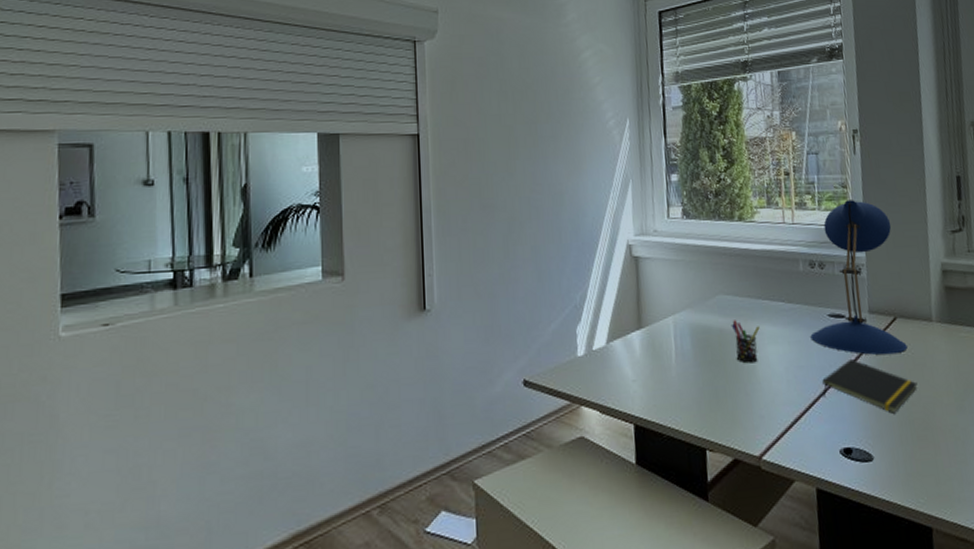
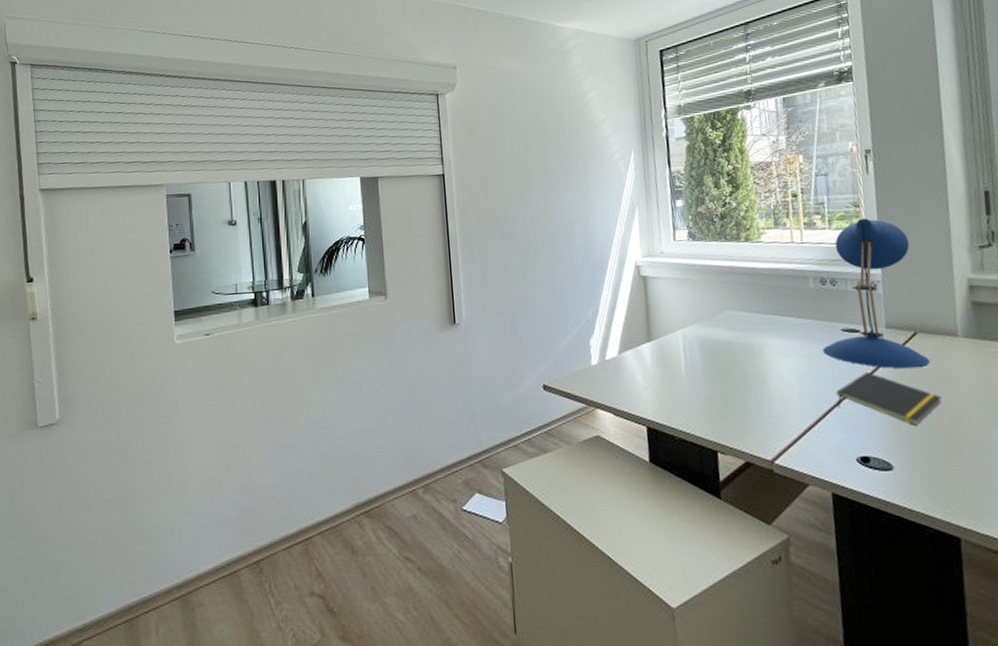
pen holder: present [731,320,760,364] -> none [739,334,769,374]

